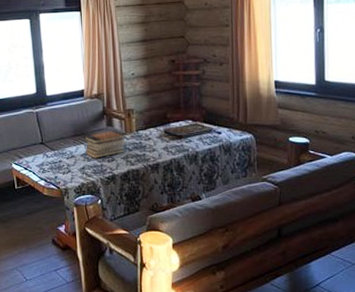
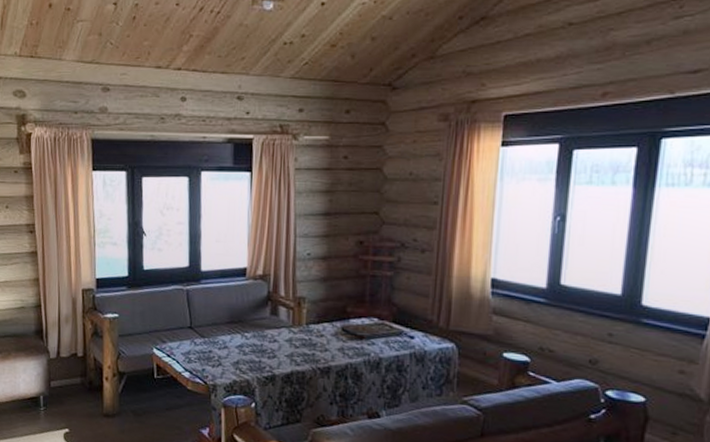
book stack: present [84,130,127,159] -> none [241,320,294,353]

